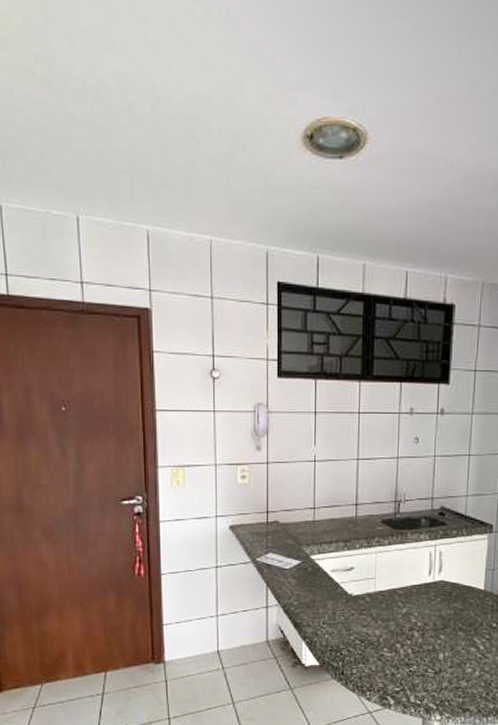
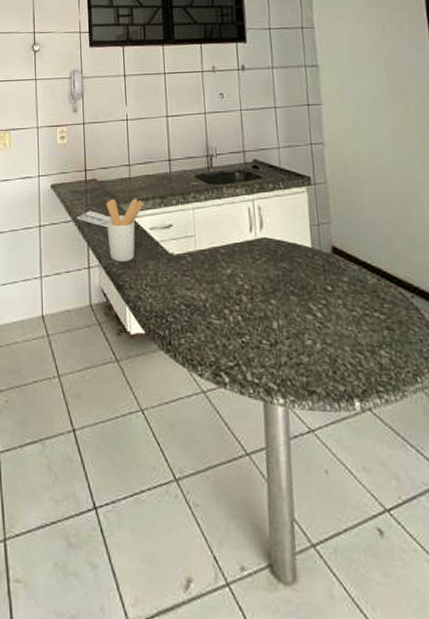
utensil holder: none [287,541,326,602] -> present [106,198,144,263]

